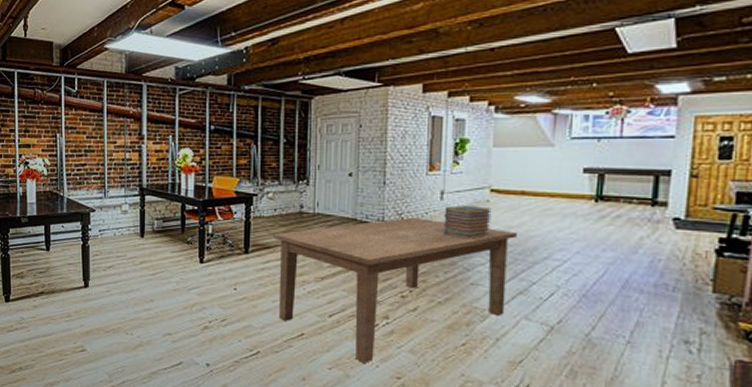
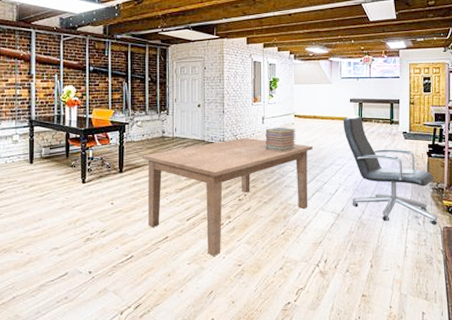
office chair: none [568,193,726,357] -> present [343,116,438,225]

